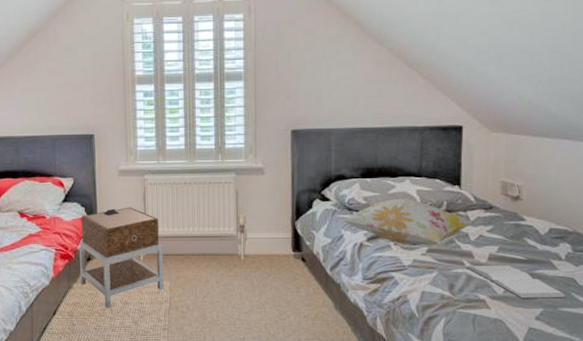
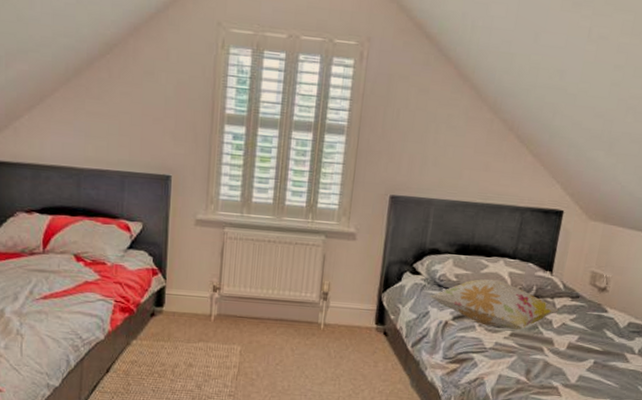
nightstand: present [79,207,164,308] -> none [141,261,238,369]
book: present [465,265,567,298] -> none [544,353,634,391]

